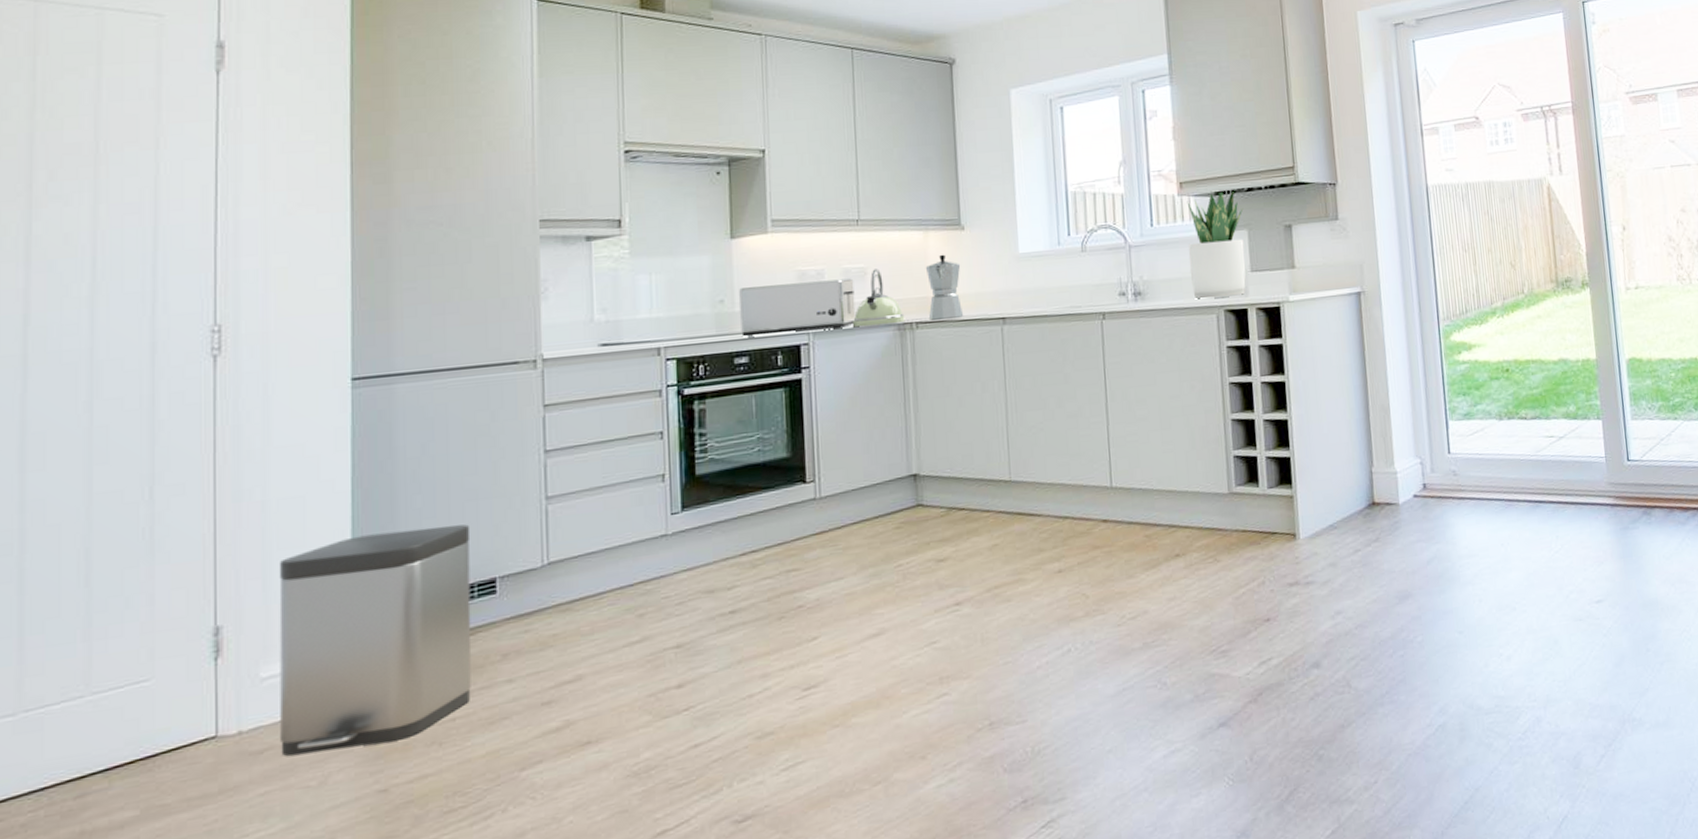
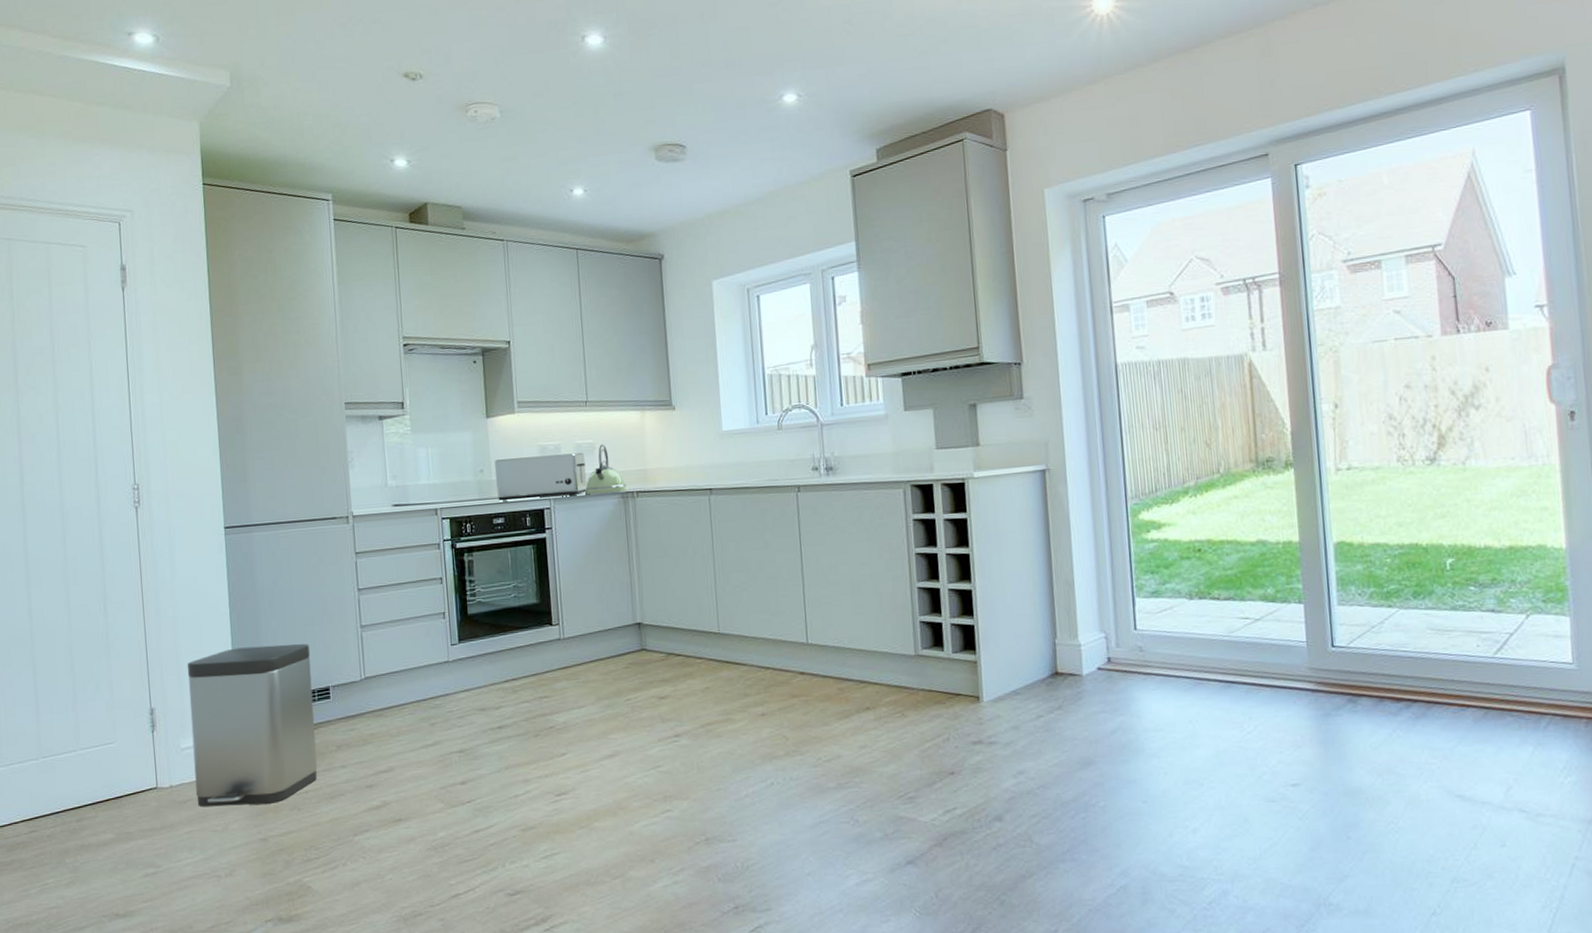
moka pot: present [925,254,964,322] -> none [643,431,677,491]
planter: present [1186,189,1246,299] -> none [874,369,932,475]

